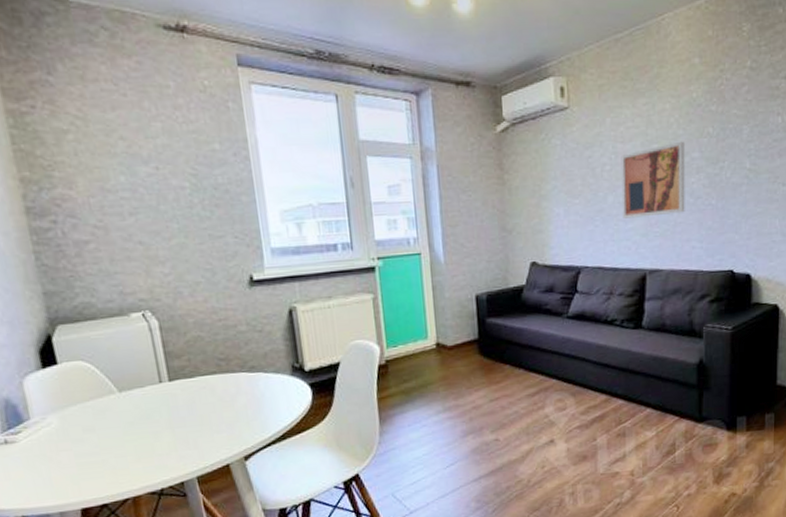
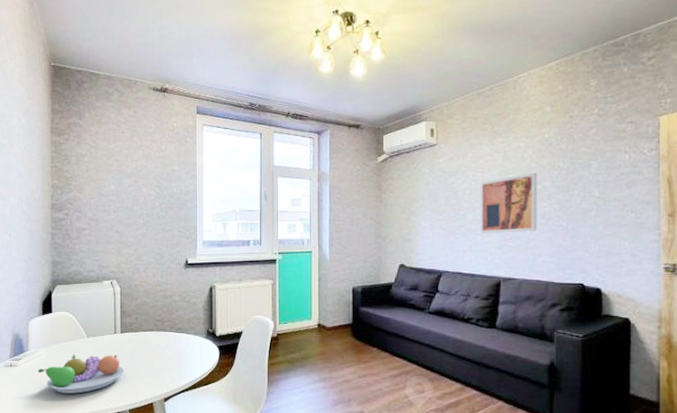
fruit bowl: none [50,409,183,469] -> present [37,353,125,394]

